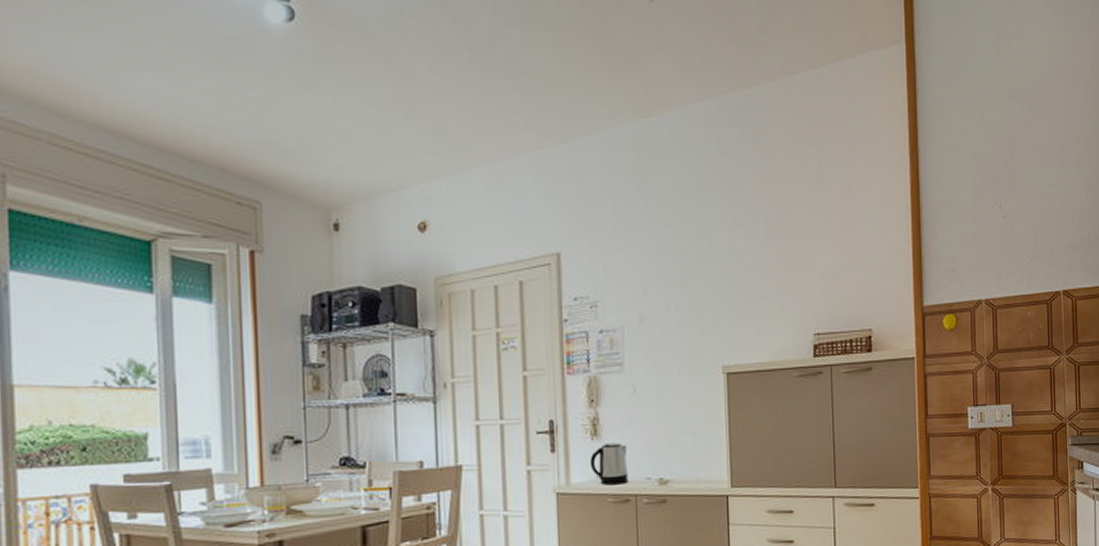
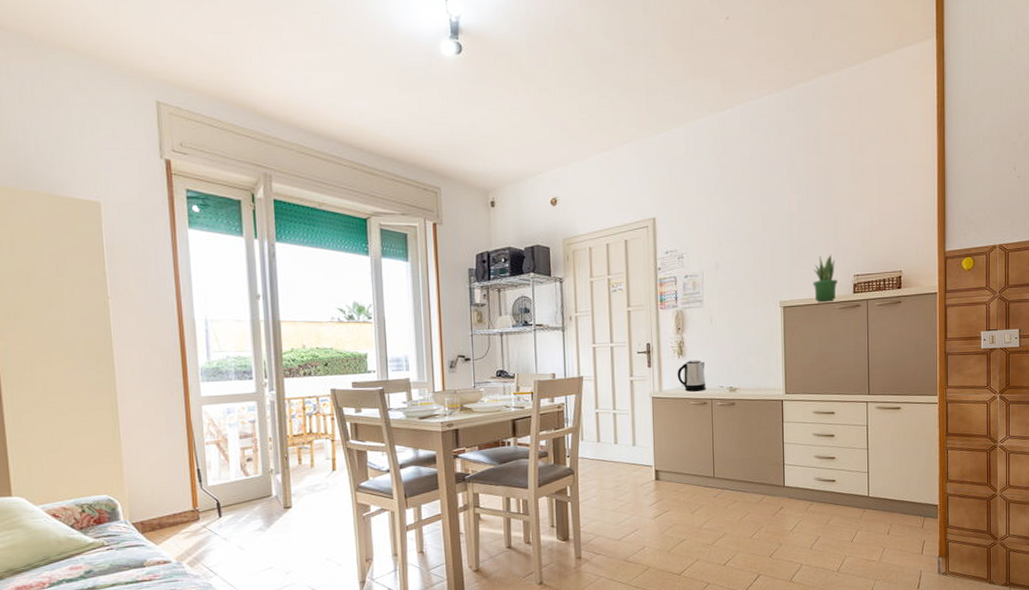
planter: none [763,305,794,369] -> present [813,253,838,303]

